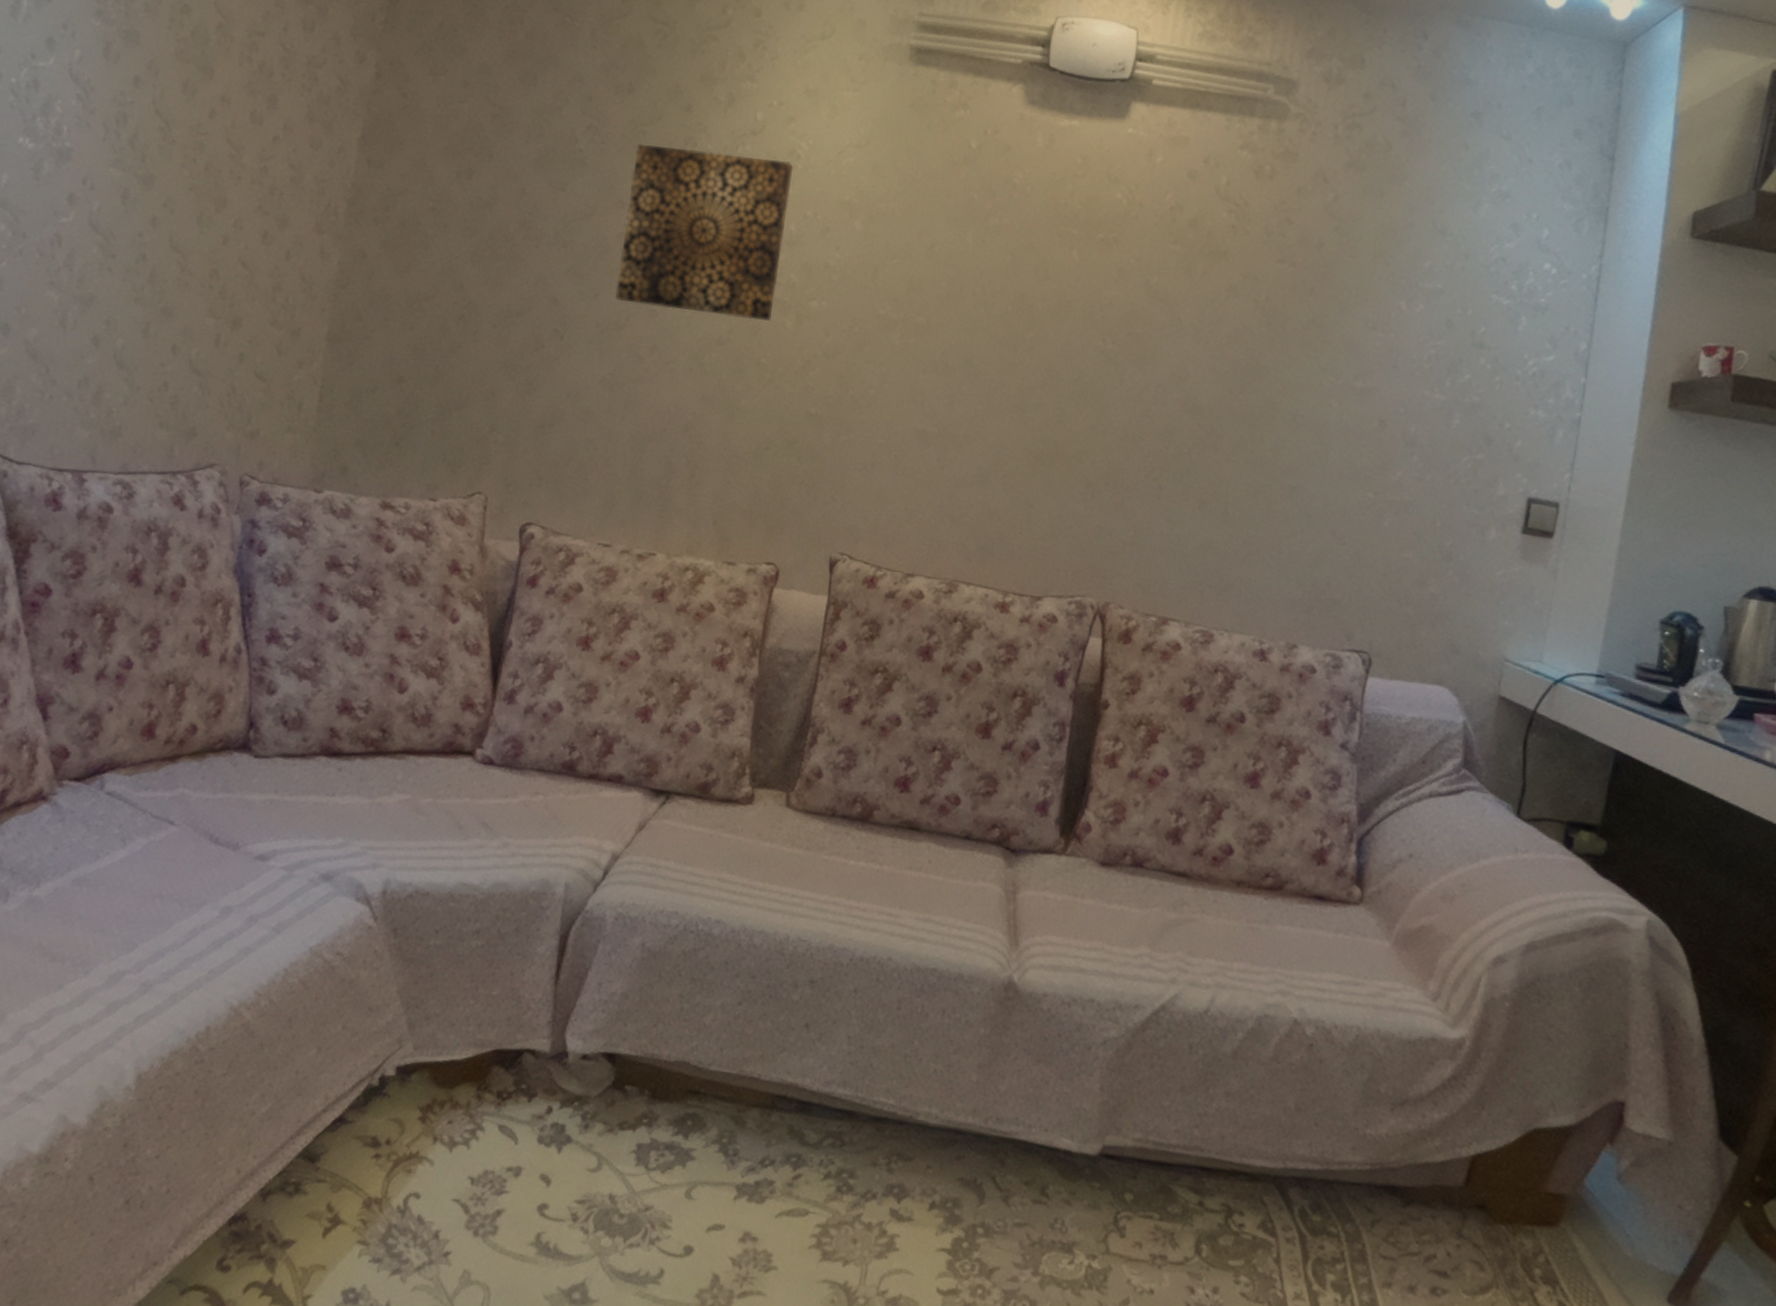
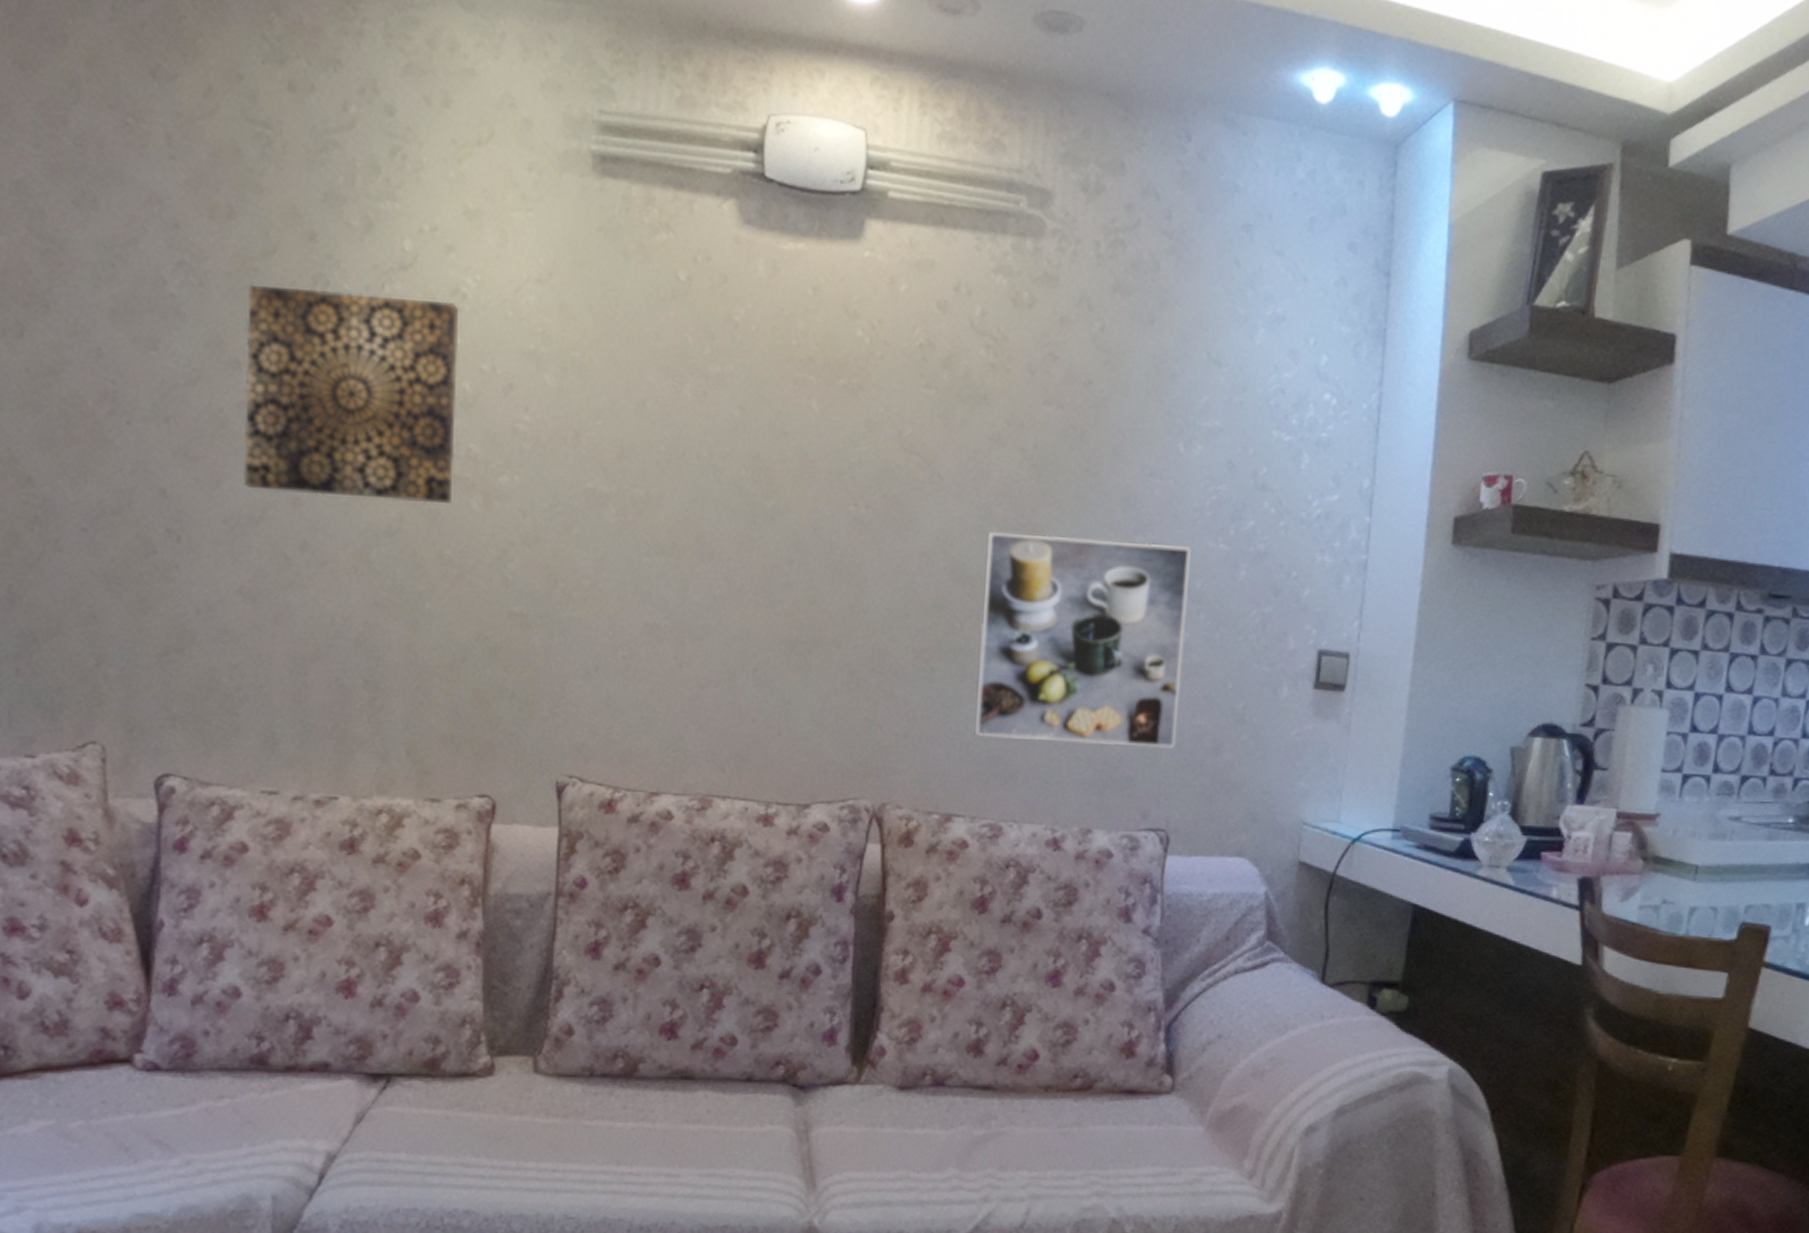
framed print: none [1194,370,1408,578] -> present [974,531,1191,749]

